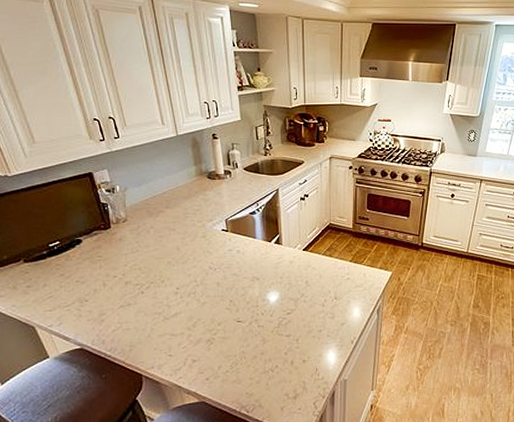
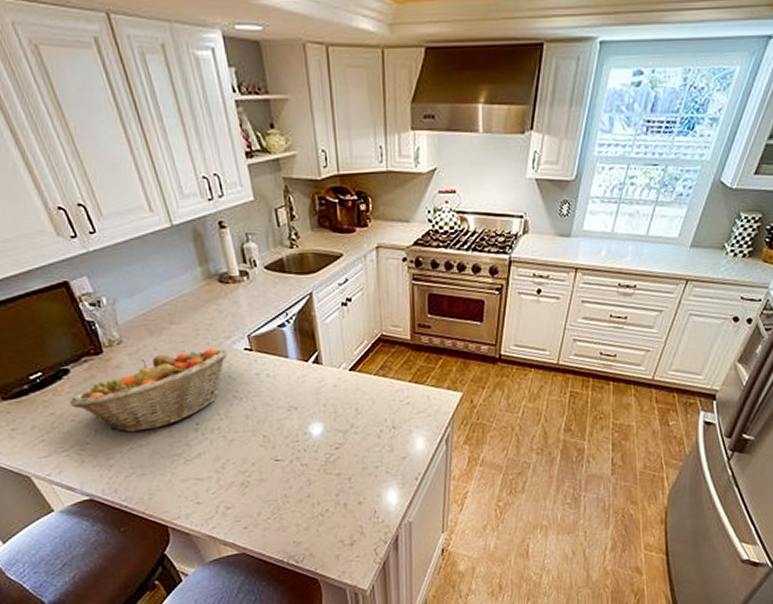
fruit basket: none [77,228,209,292] -> present [69,347,228,432]

